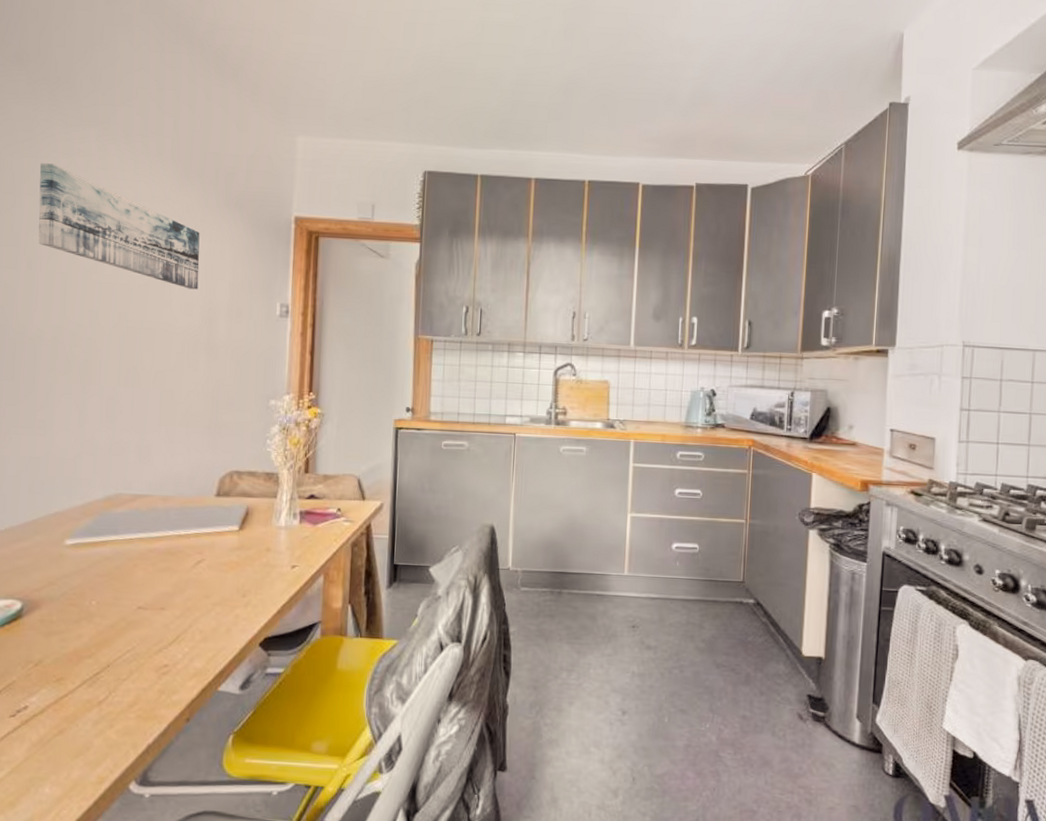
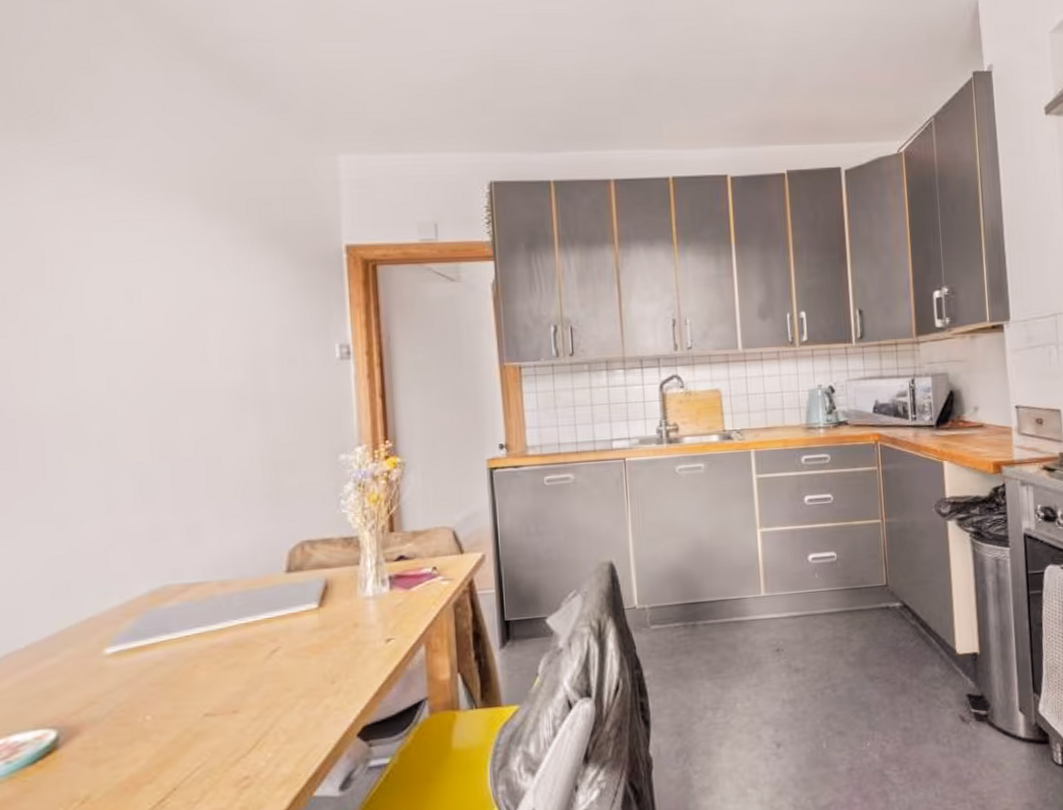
wall art: present [38,163,200,290] -> none [25,210,239,339]

